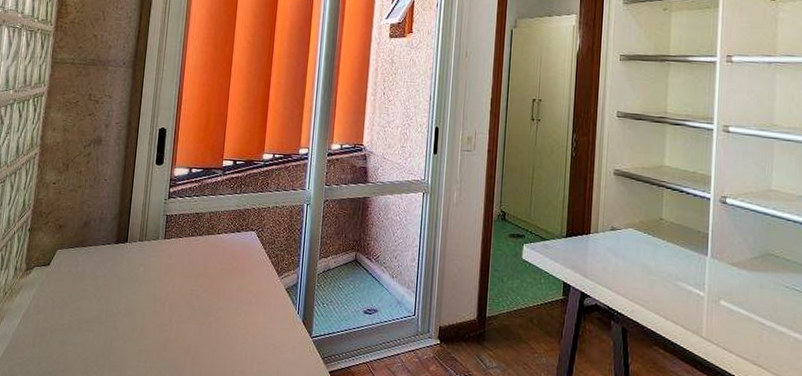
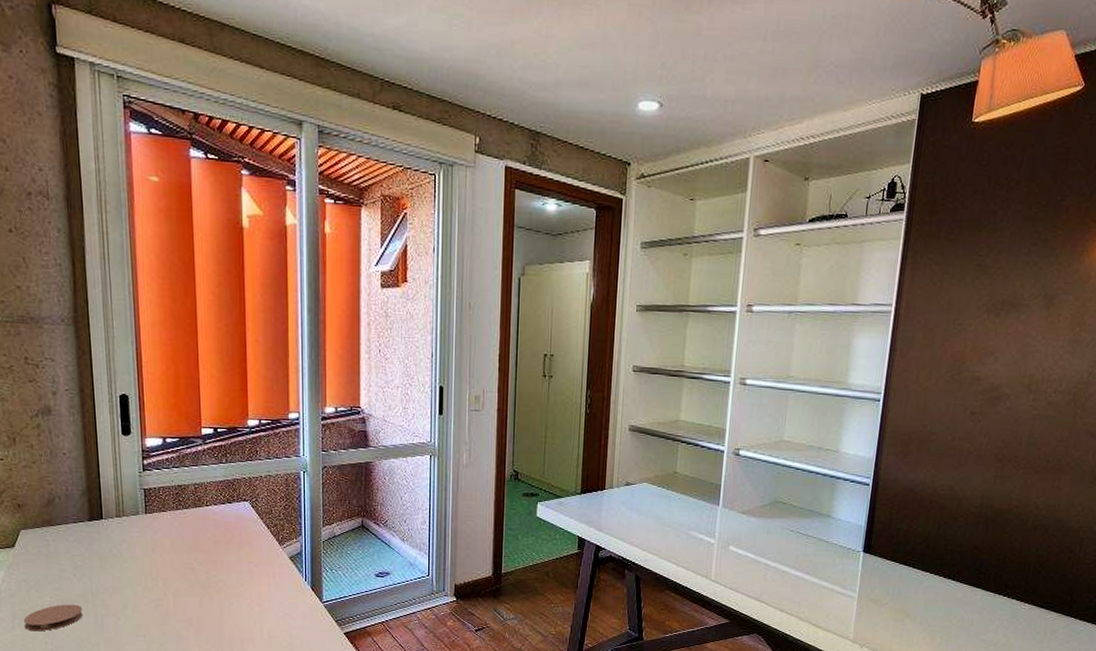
coaster: none [43,324,96,351] -> present [23,604,83,632]

